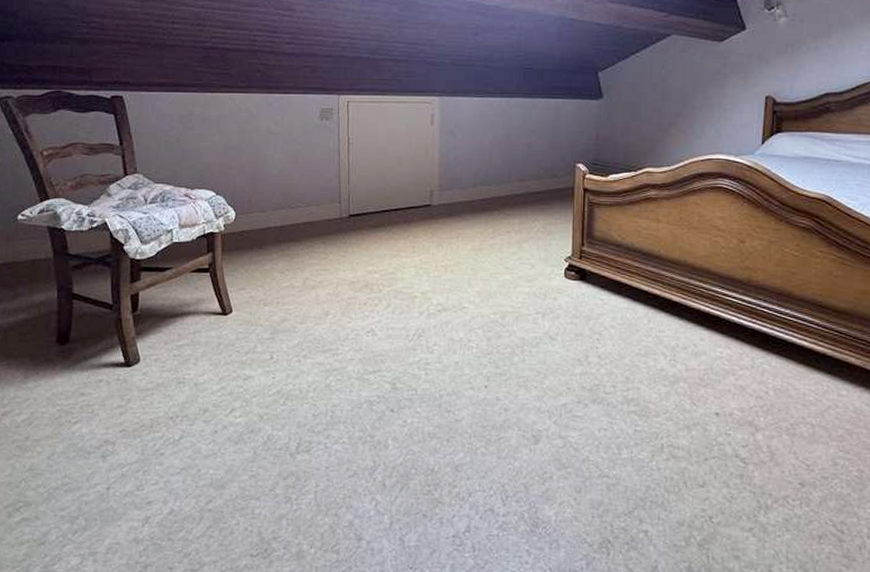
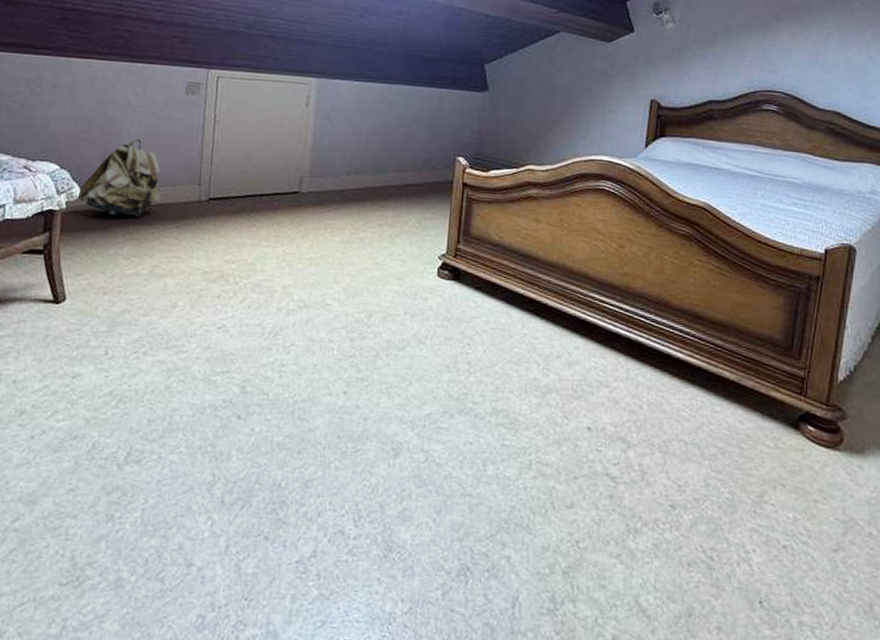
backpack: none [234,164,306,236] -> present [78,138,161,218]

